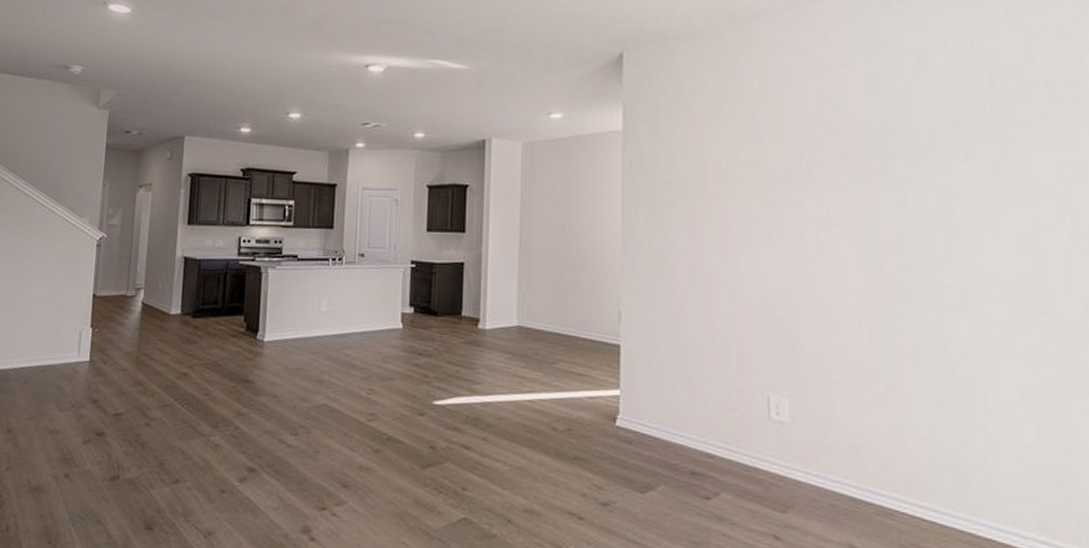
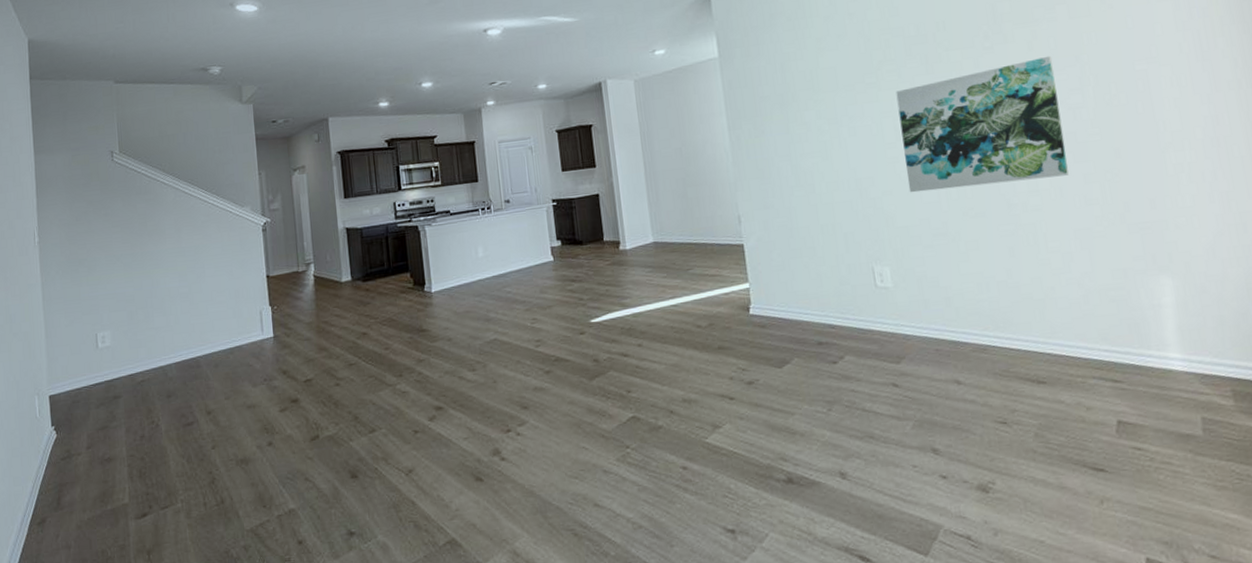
wall art: none [824,183,1025,327] -> present [896,55,1069,193]

